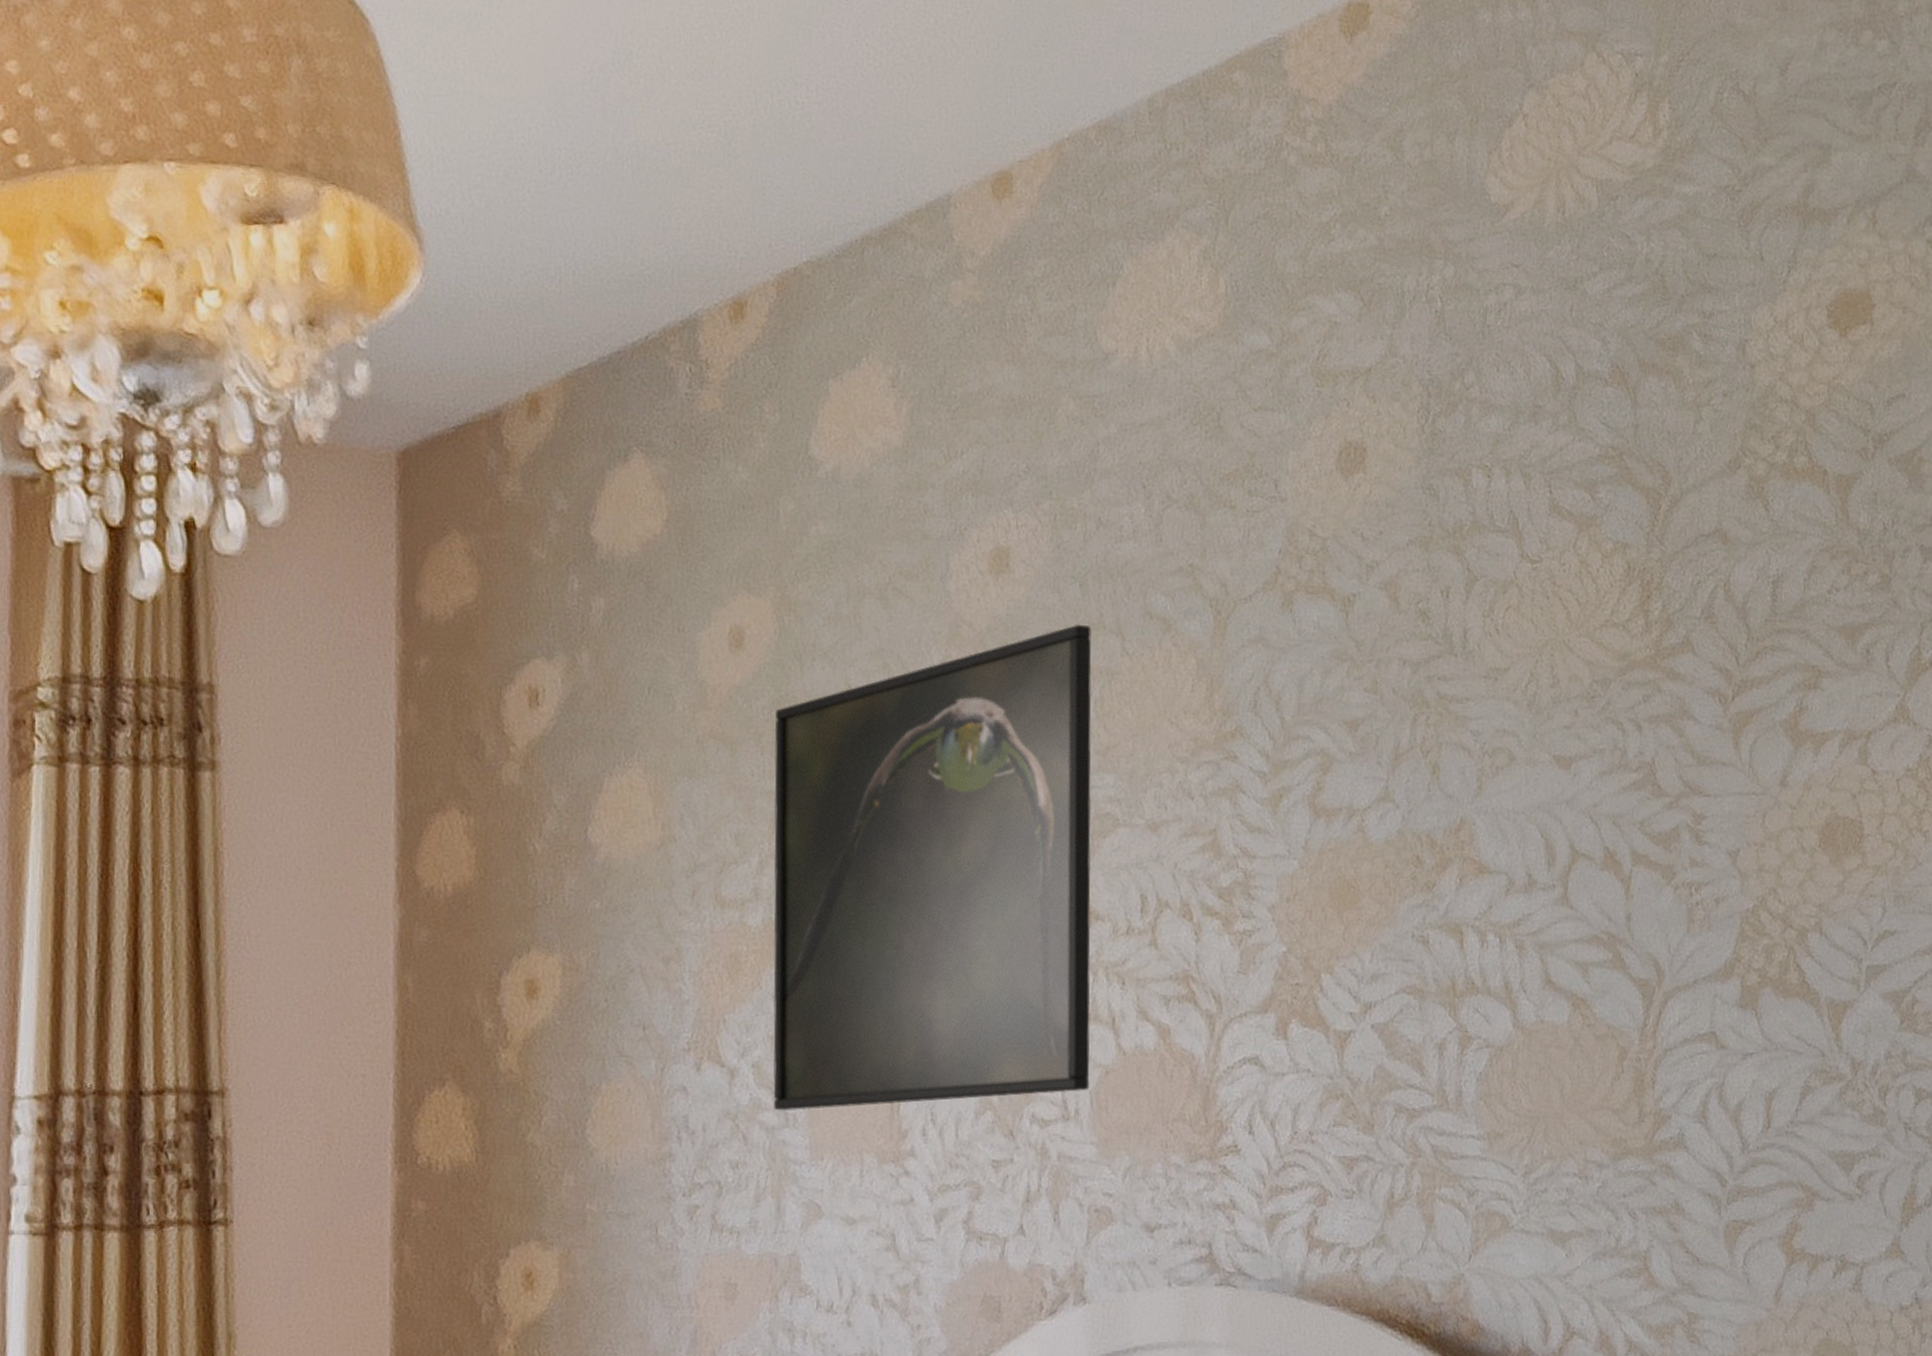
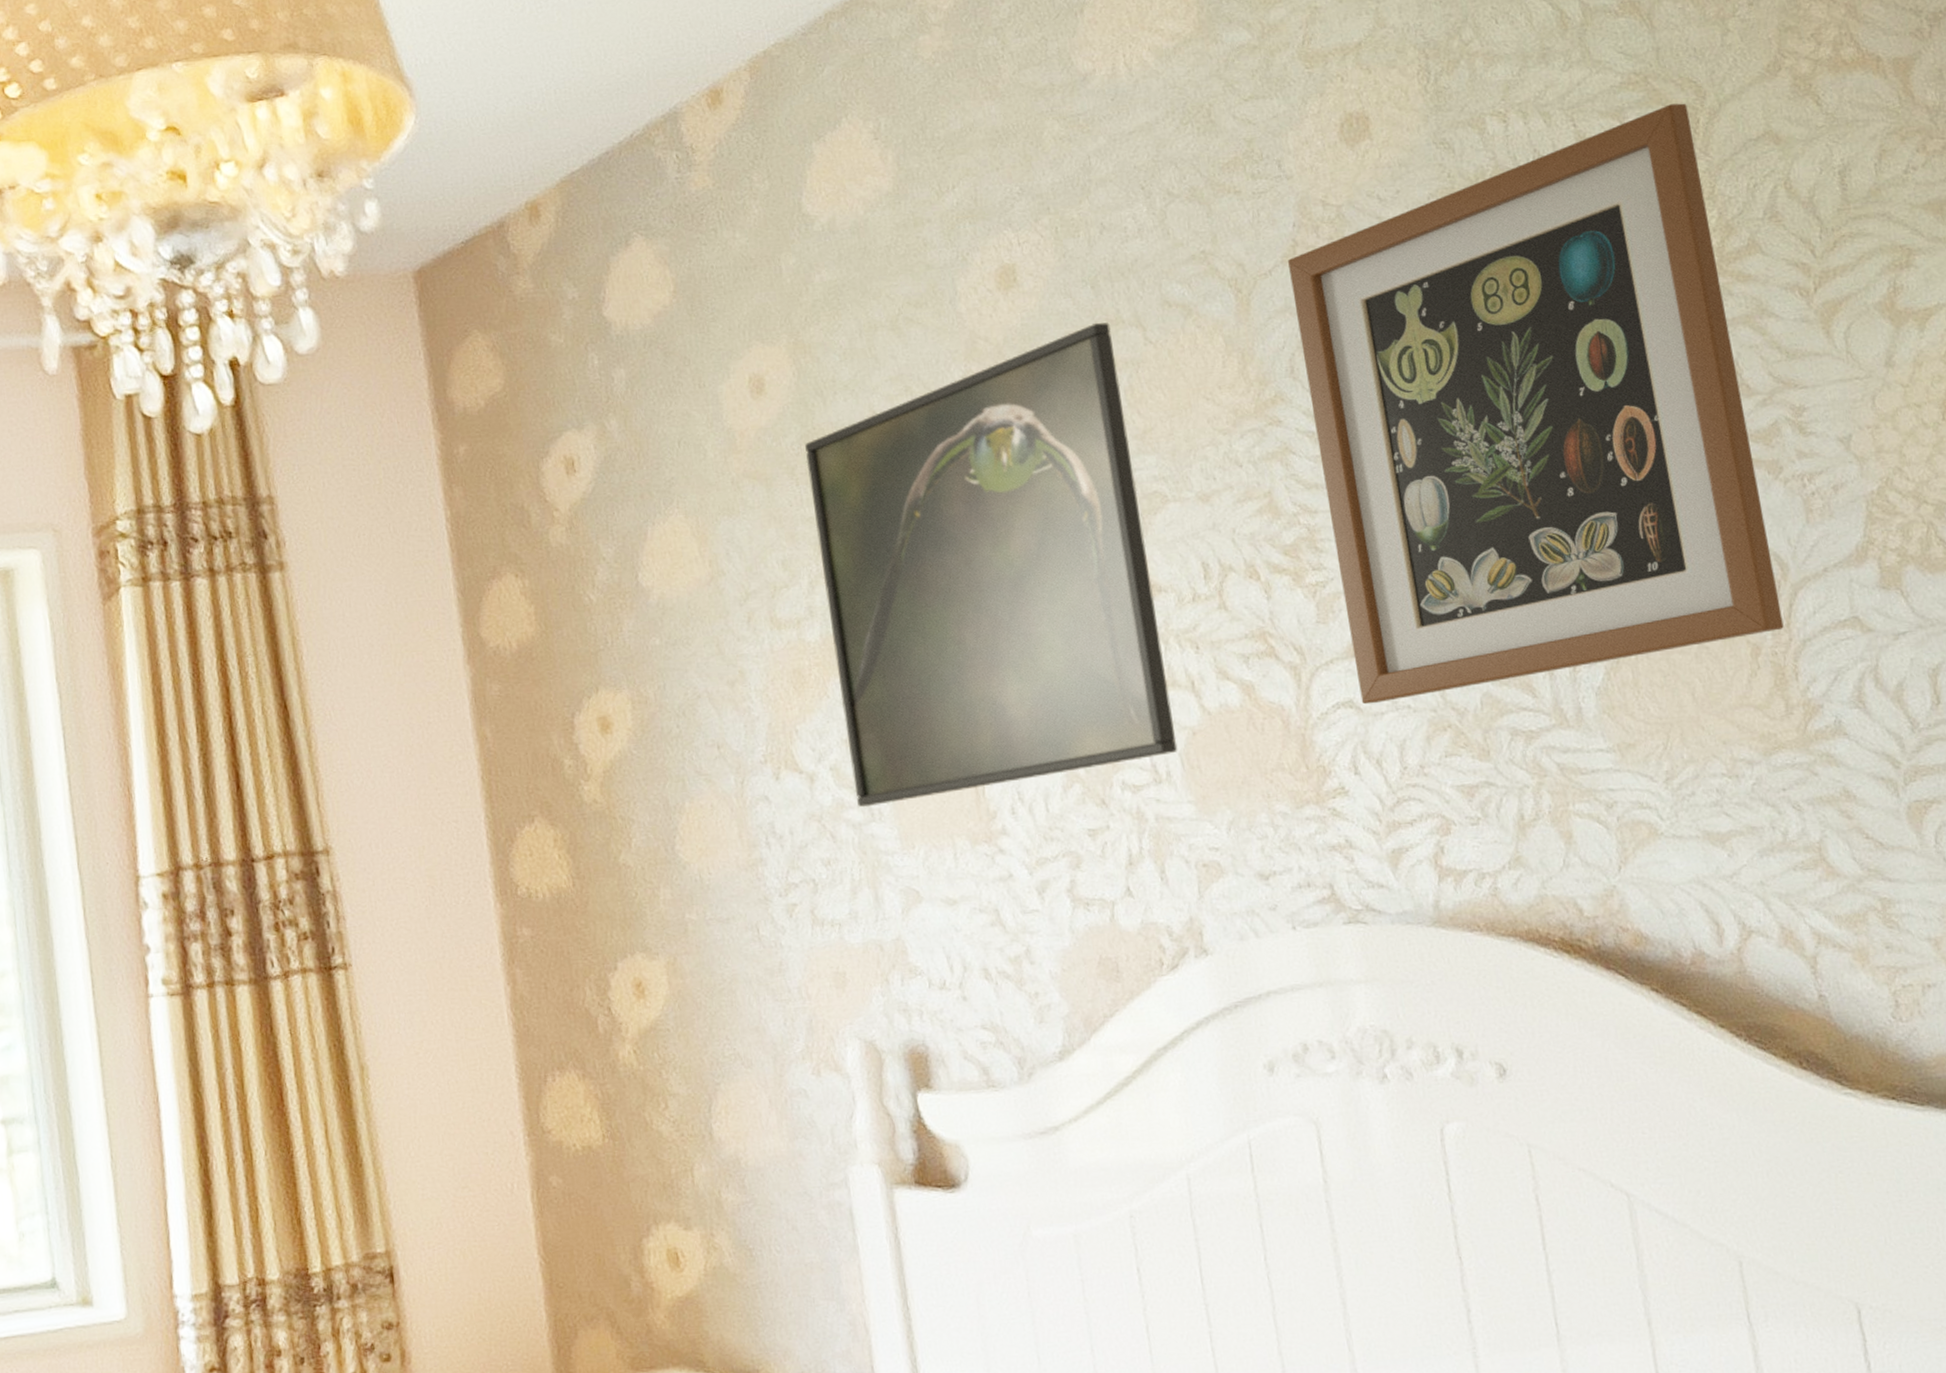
wall art: none [1266,485,1653,1063] -> present [1288,103,1784,705]

